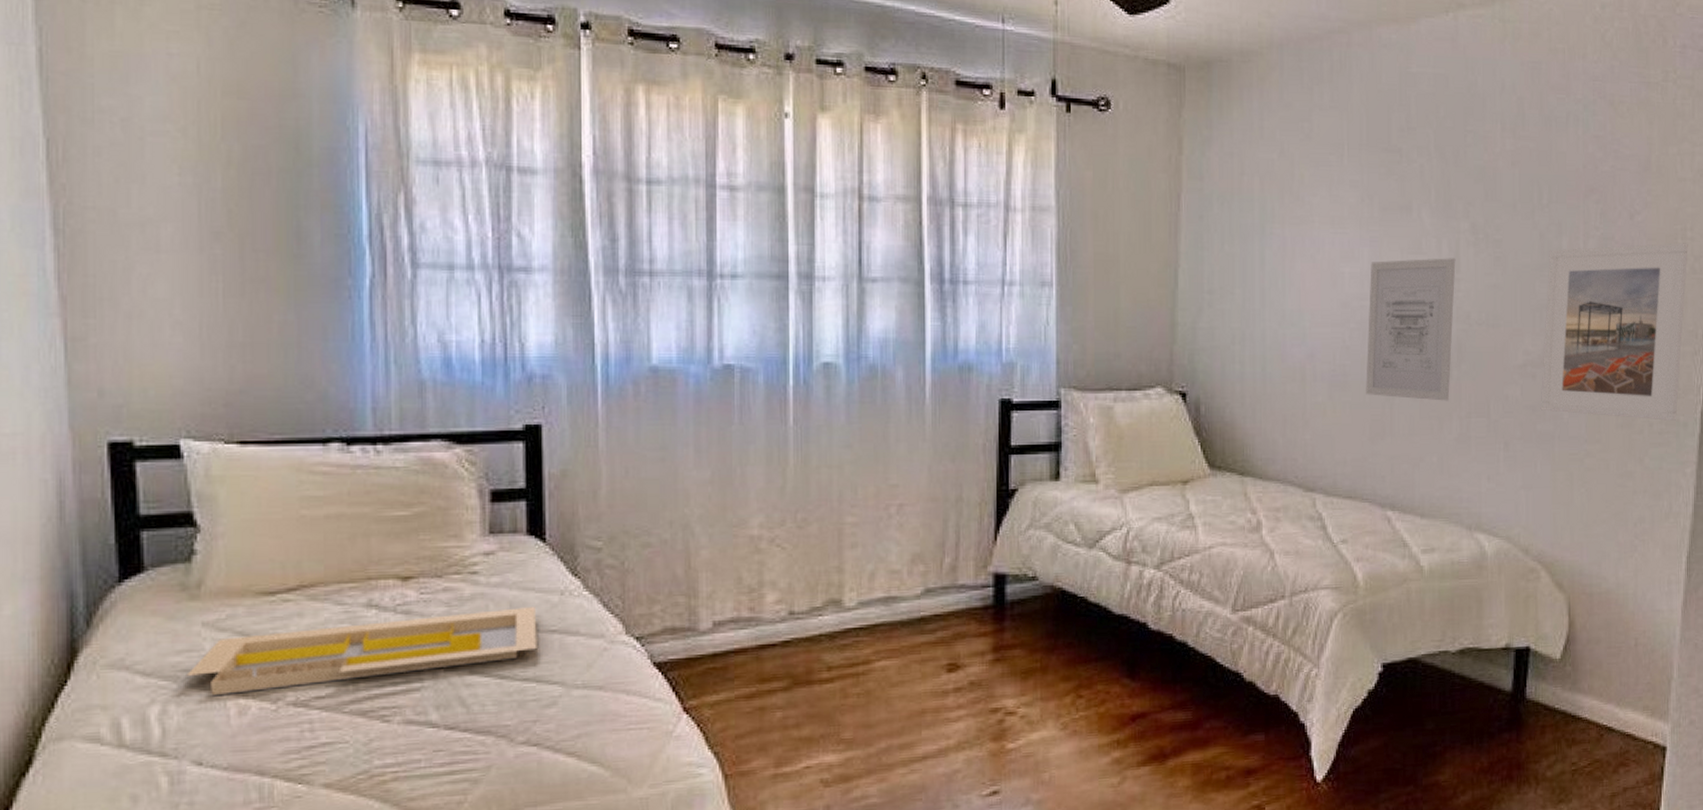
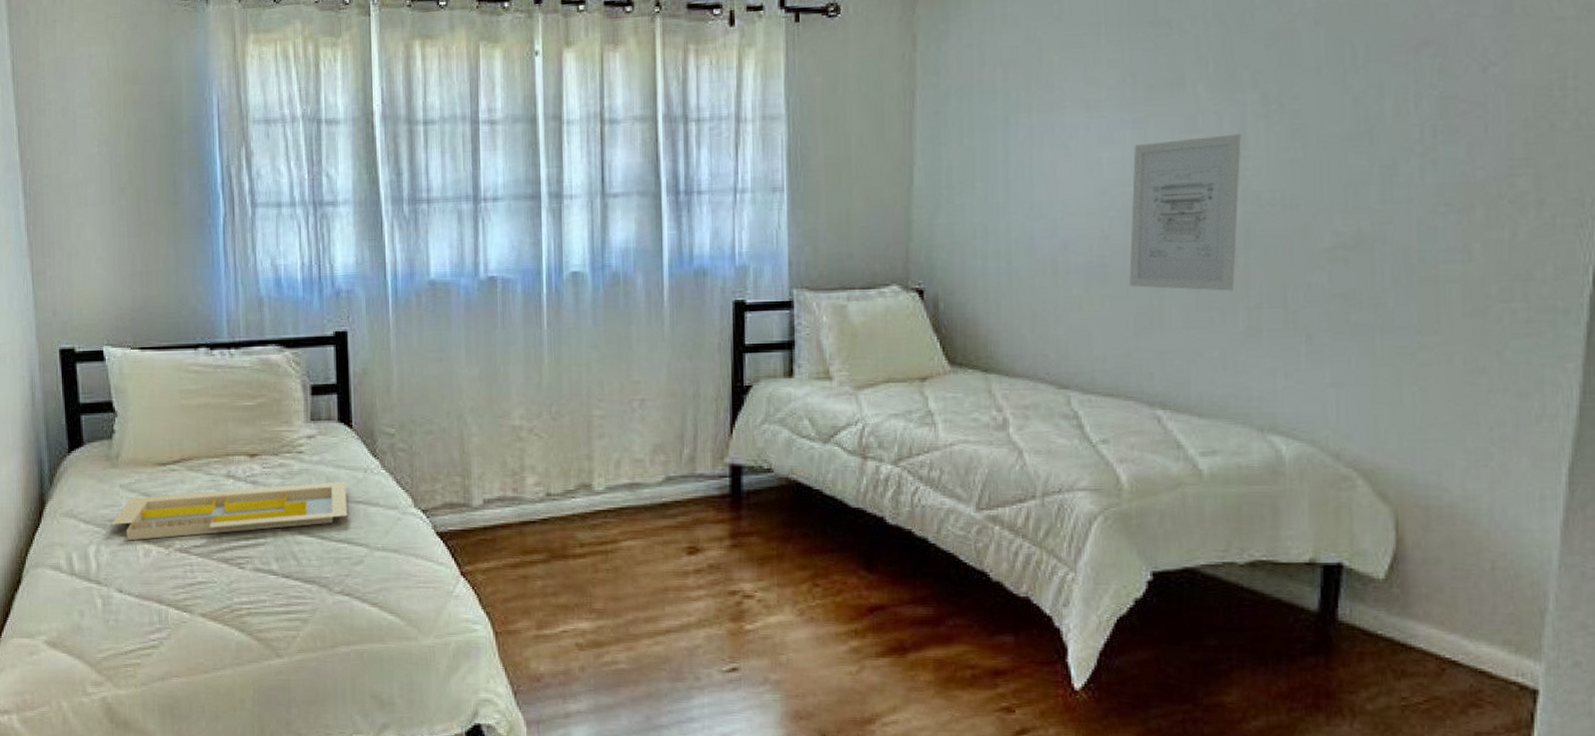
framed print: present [1540,243,1688,421] -> none [1355,94,1570,307]

